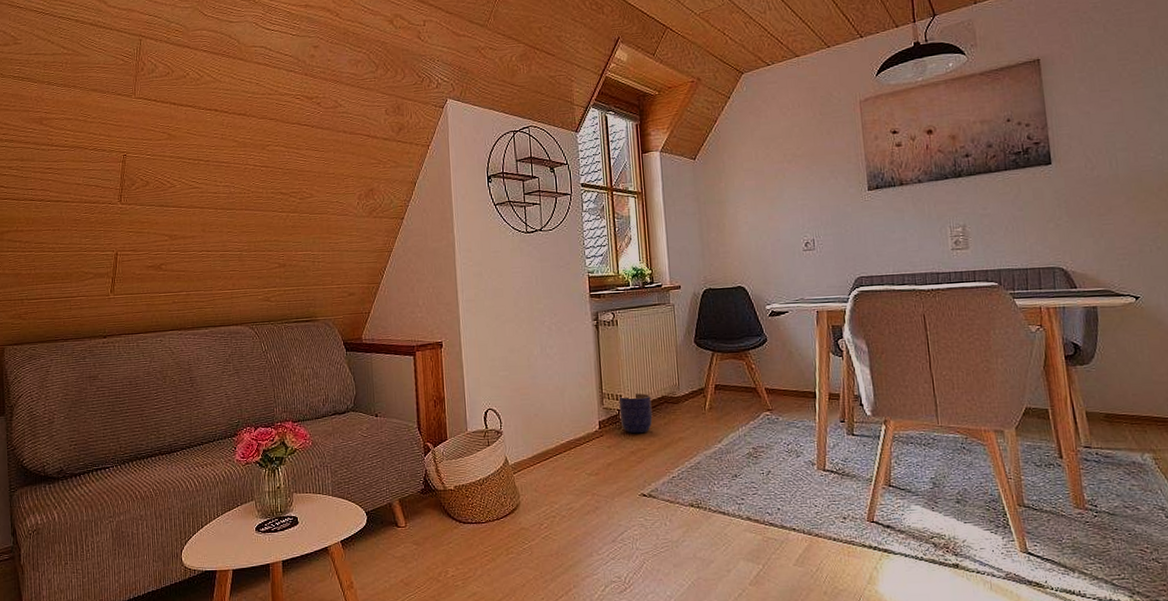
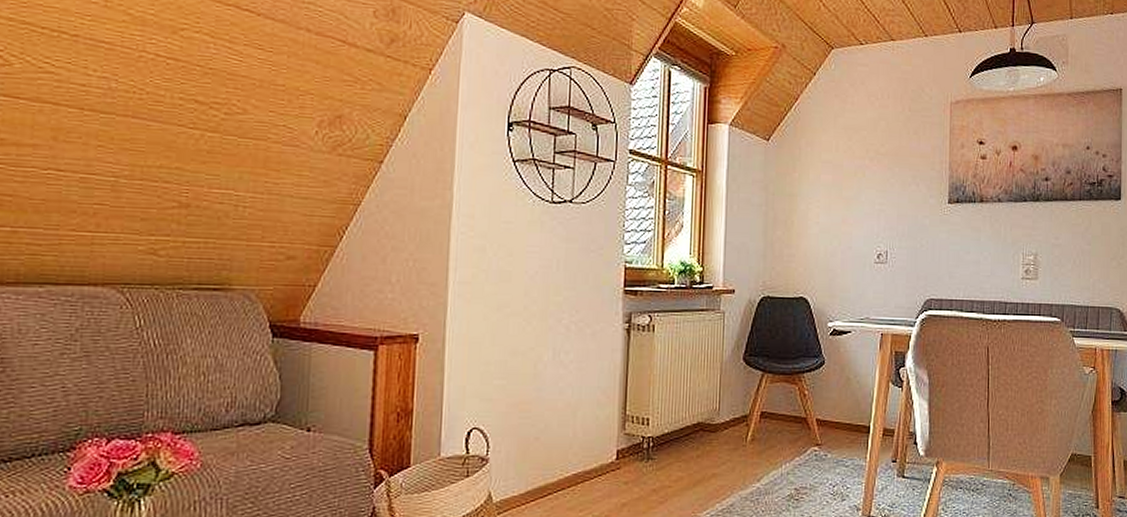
planter: present [618,393,653,434] -> none [643,418,685,468]

